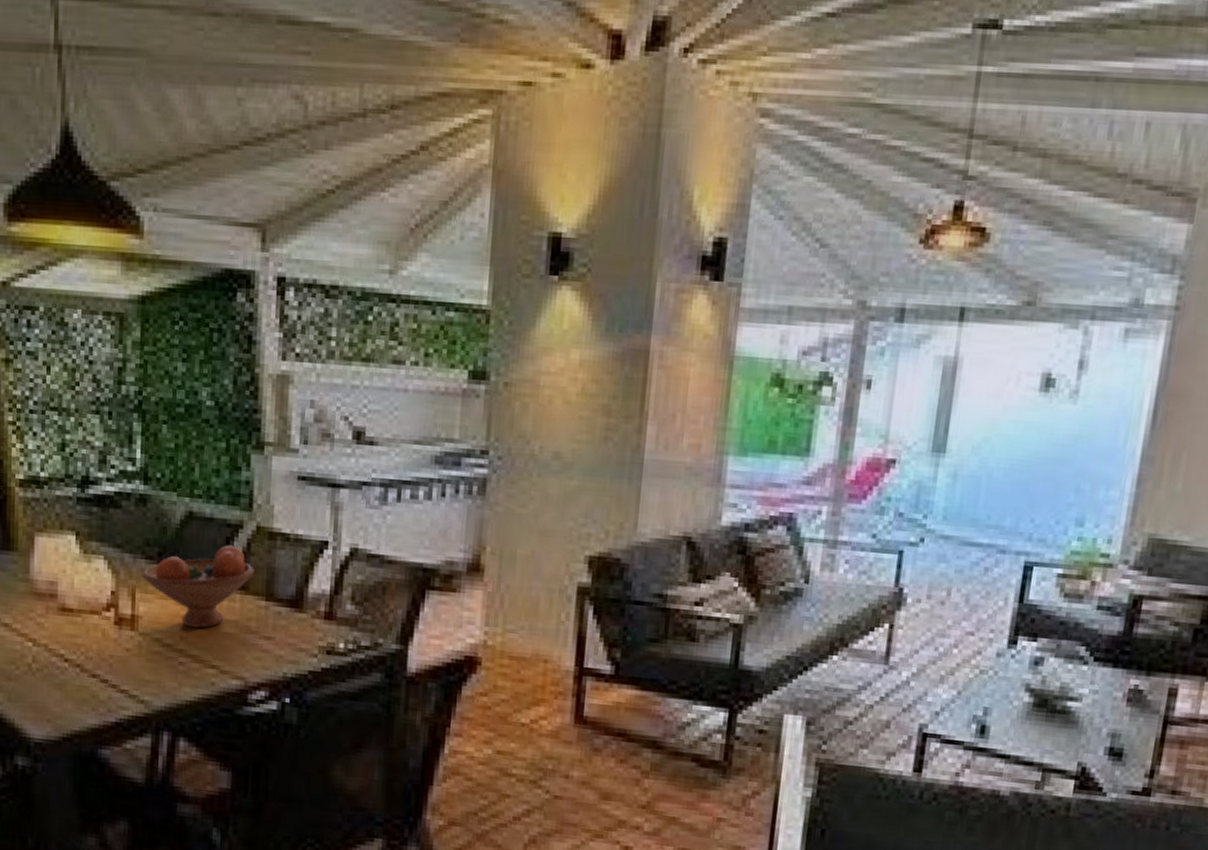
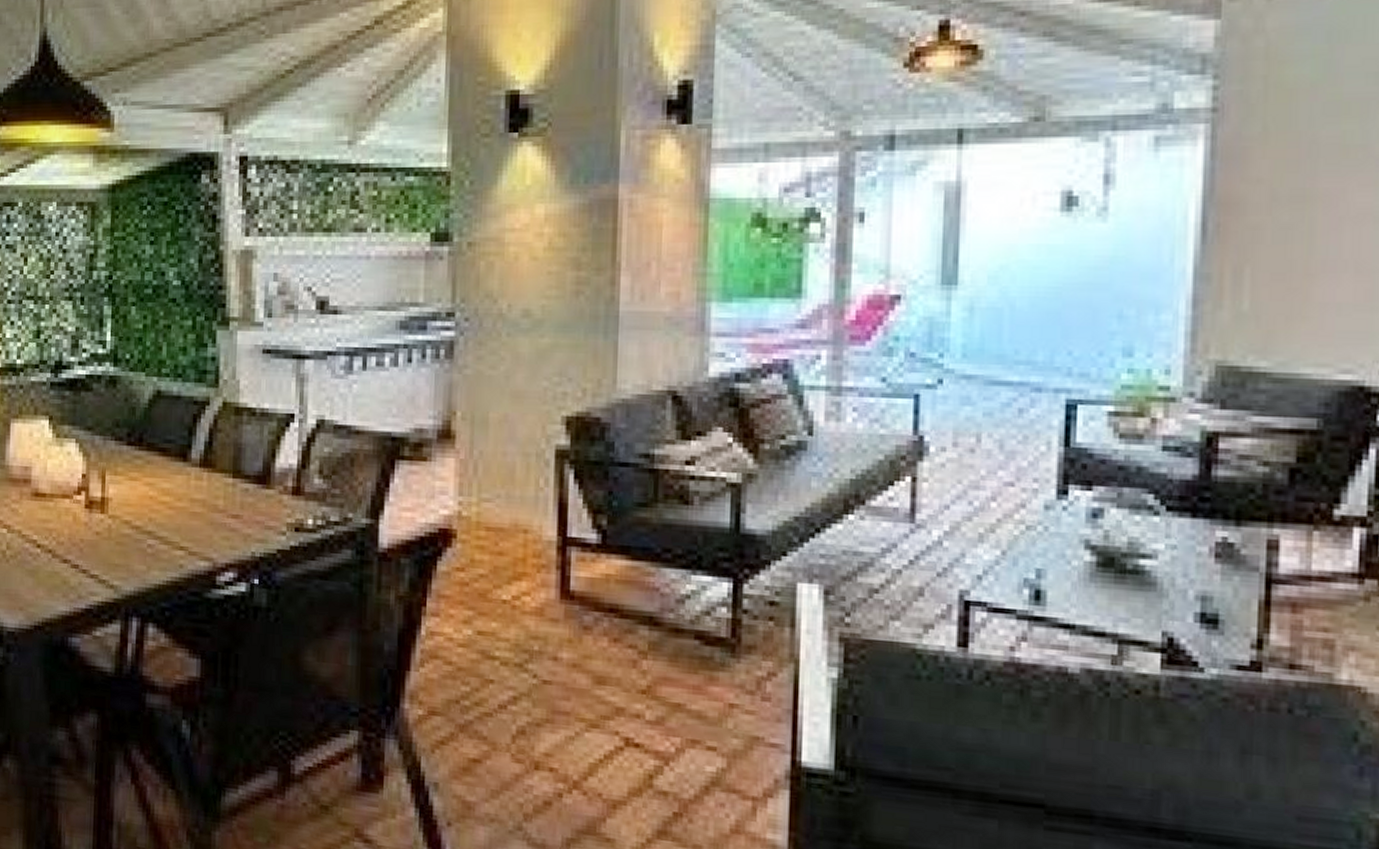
fruit bowl: present [142,545,255,628] -> none [111,422,221,509]

